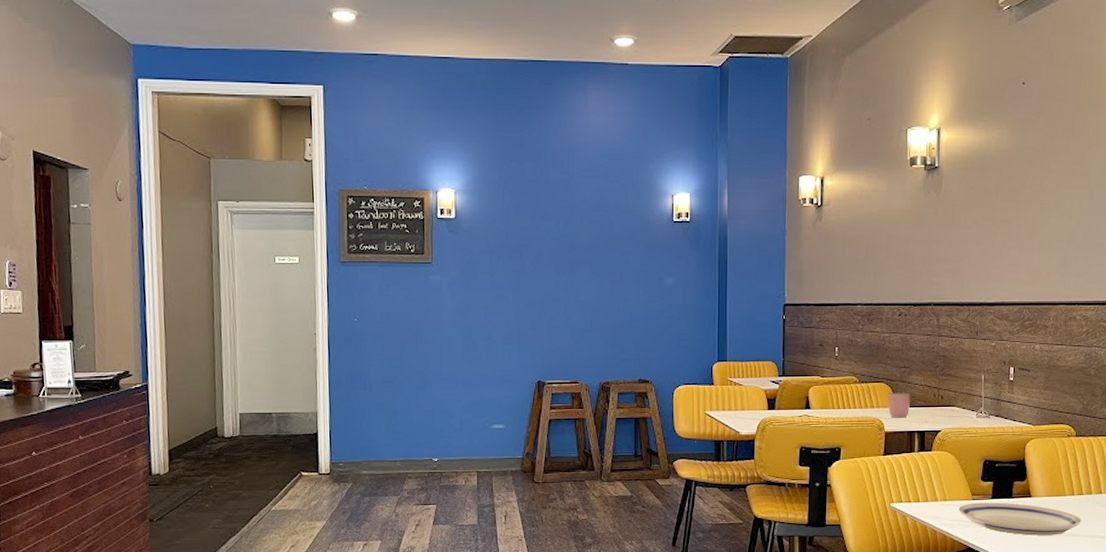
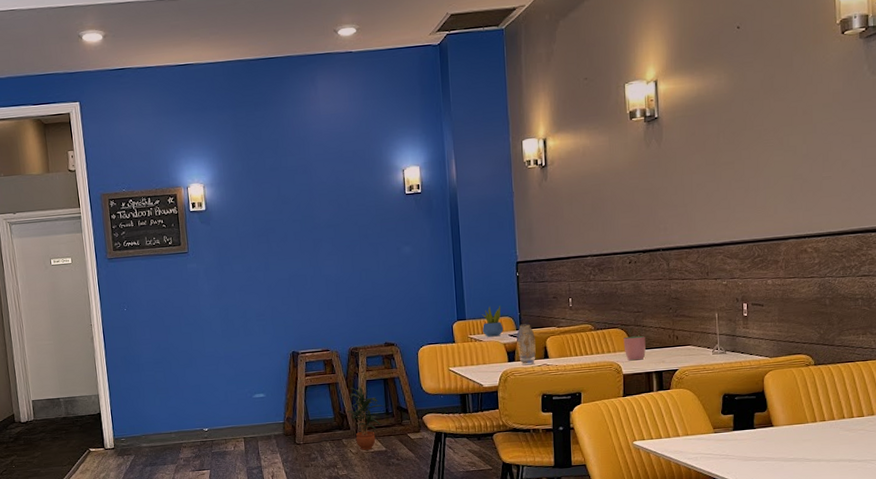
potted plant: none [592,423,632,494] -> present [347,385,383,450]
succulent plant: none [744,349,765,382] -> present [482,306,504,337]
vase: none [778,371,798,414] -> present [516,323,536,365]
plate: present [958,502,1081,536] -> none [701,433,826,464]

